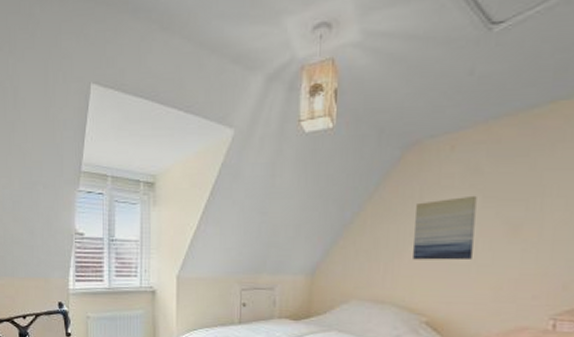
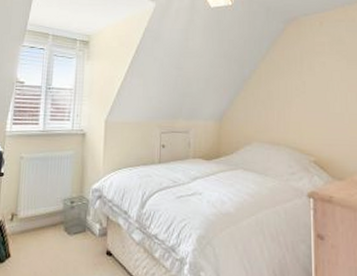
wall art: present [413,195,477,261] -> none [299,59,344,110]

